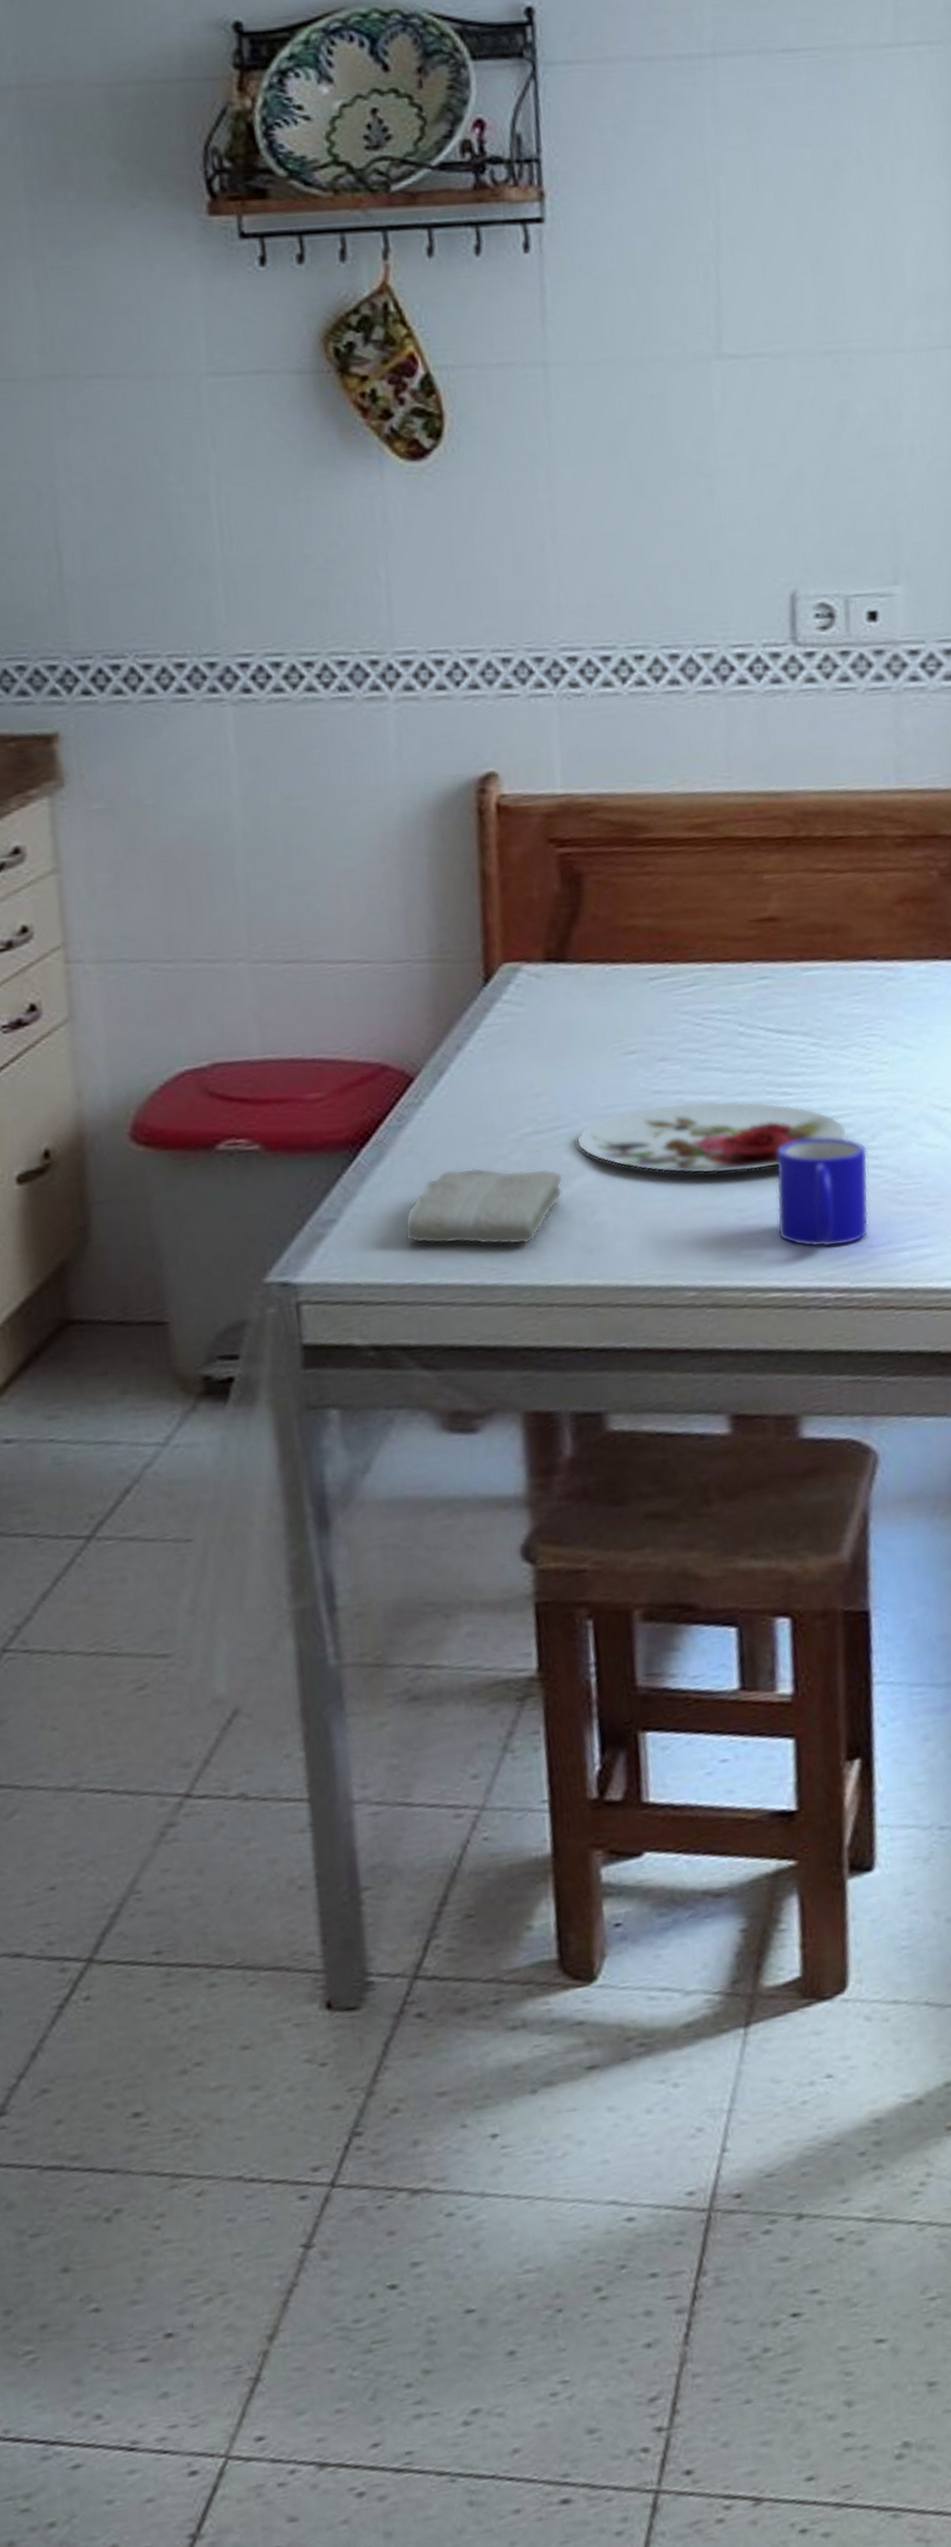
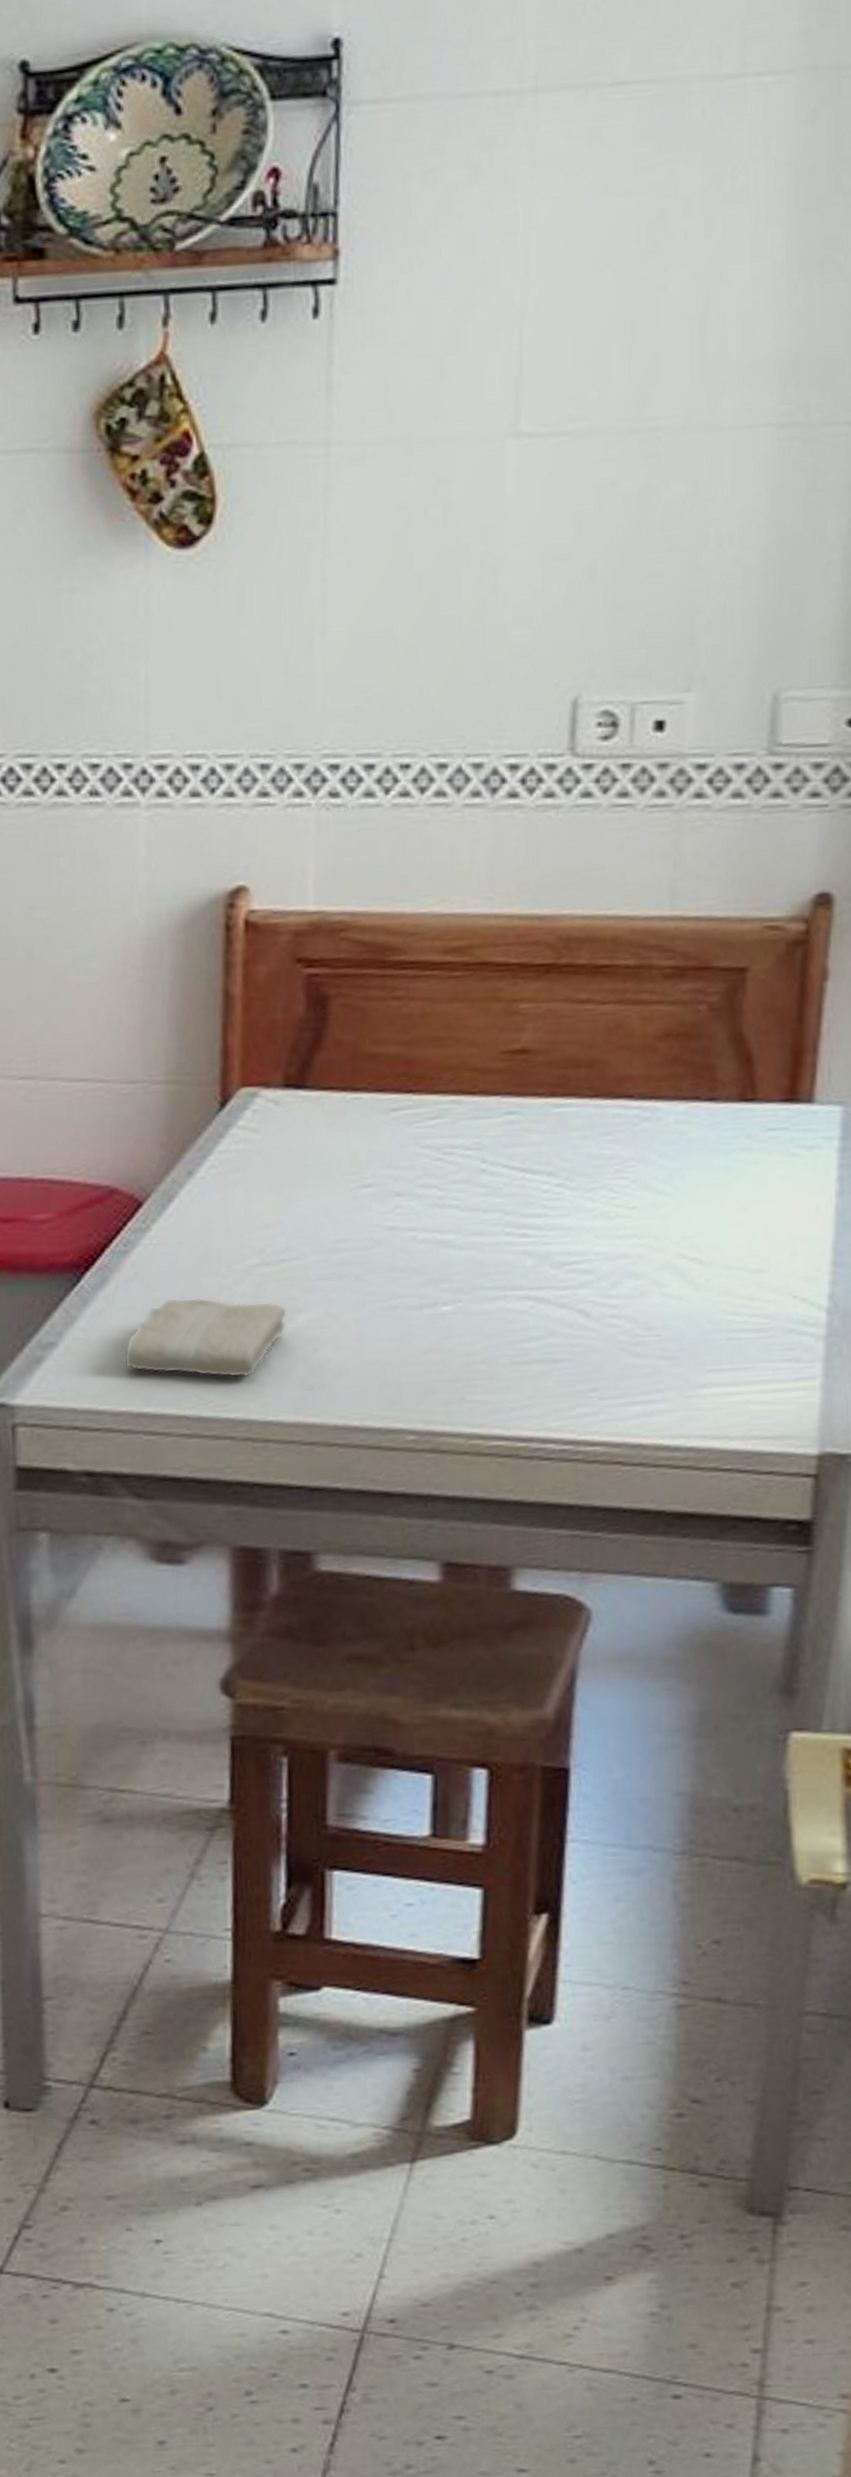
plate: present [576,1101,848,1174] -> none [304,1240,587,1316]
mug: present [776,1137,869,1247] -> none [505,1283,606,1397]

